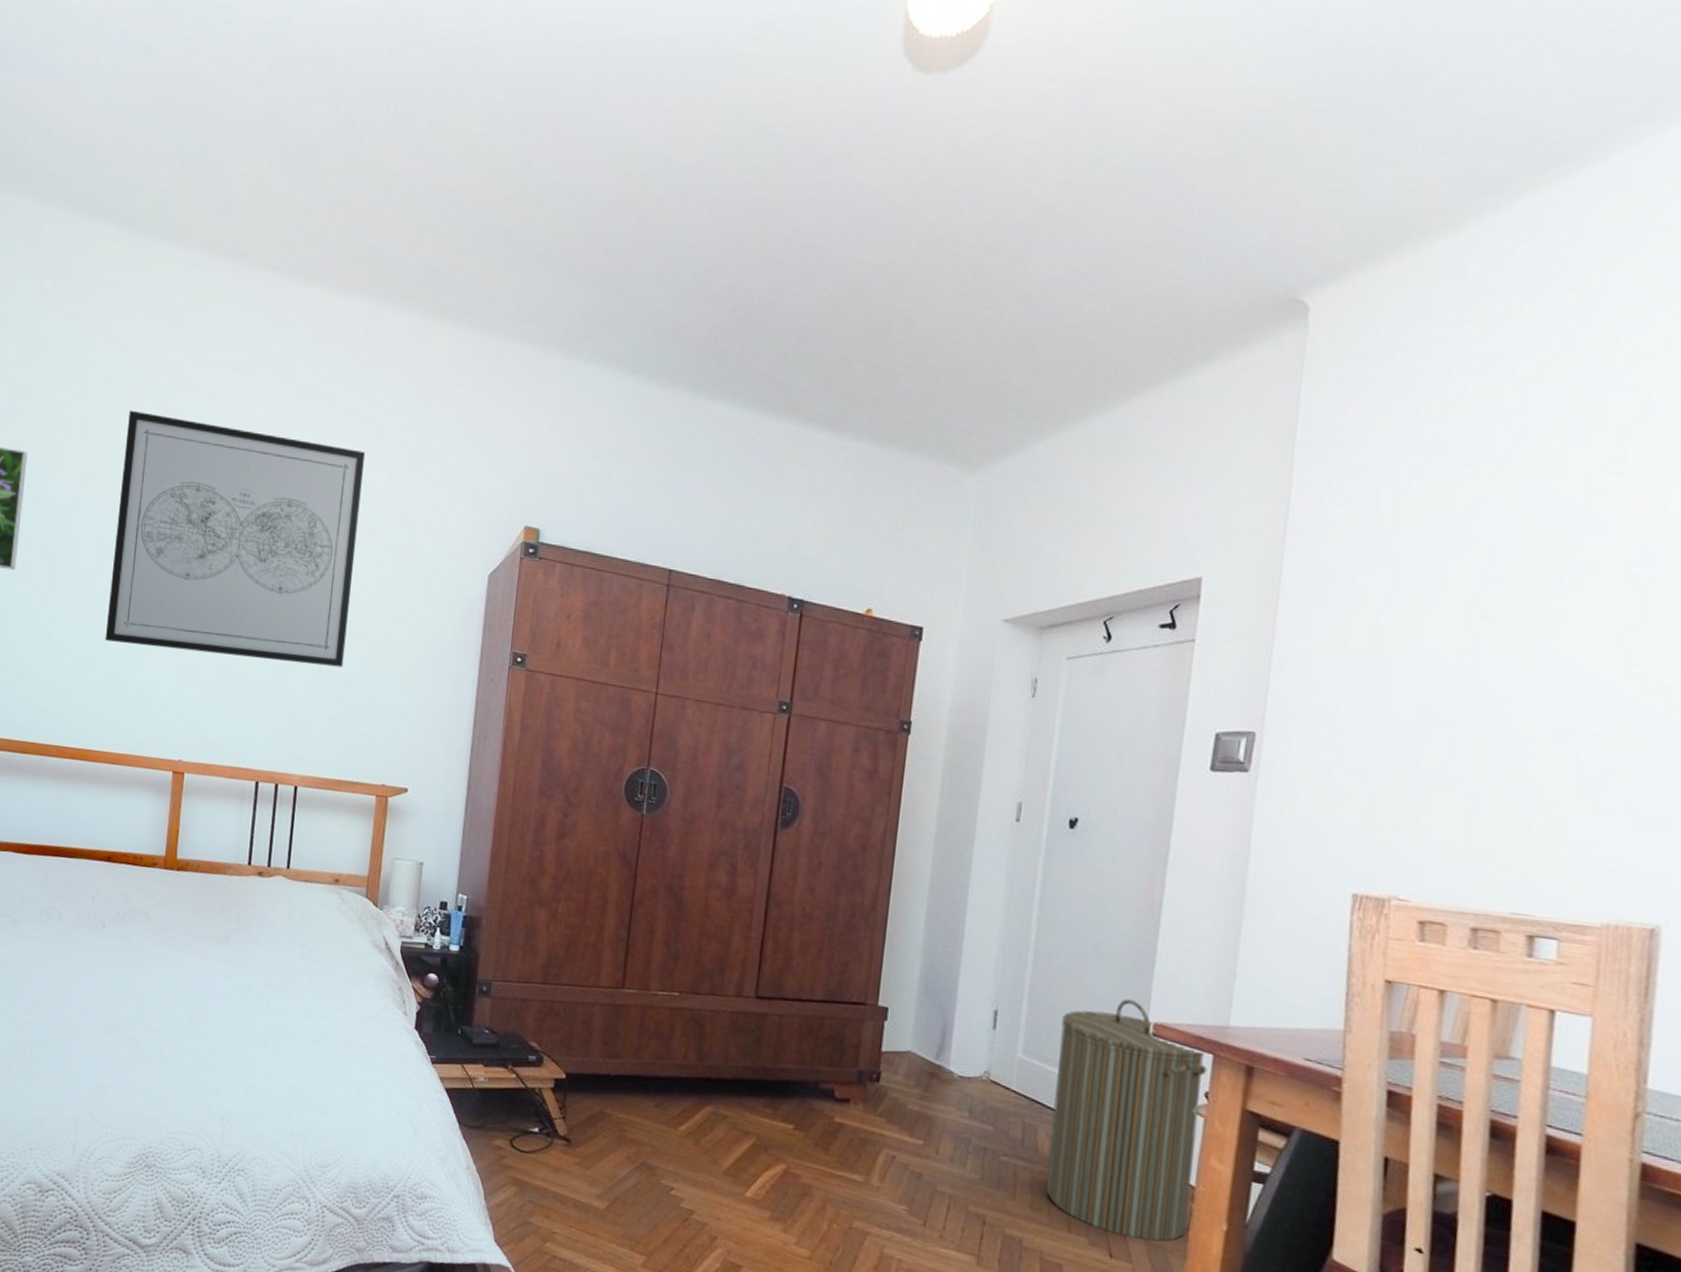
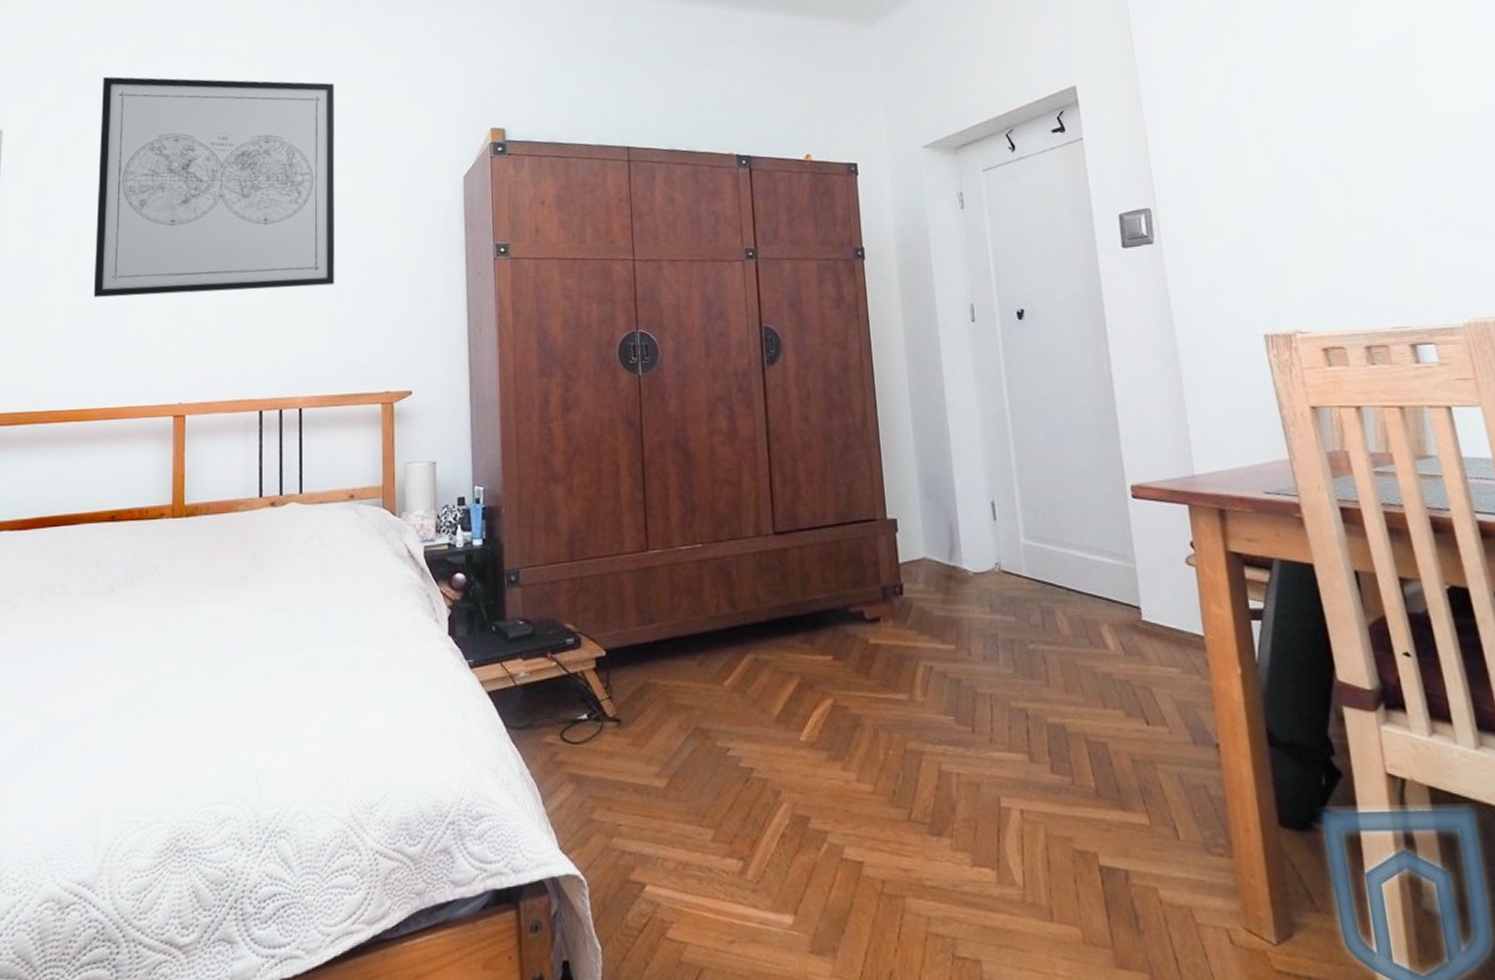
laundry hamper: present [1046,998,1207,1242] -> none [1052,467,1207,701]

